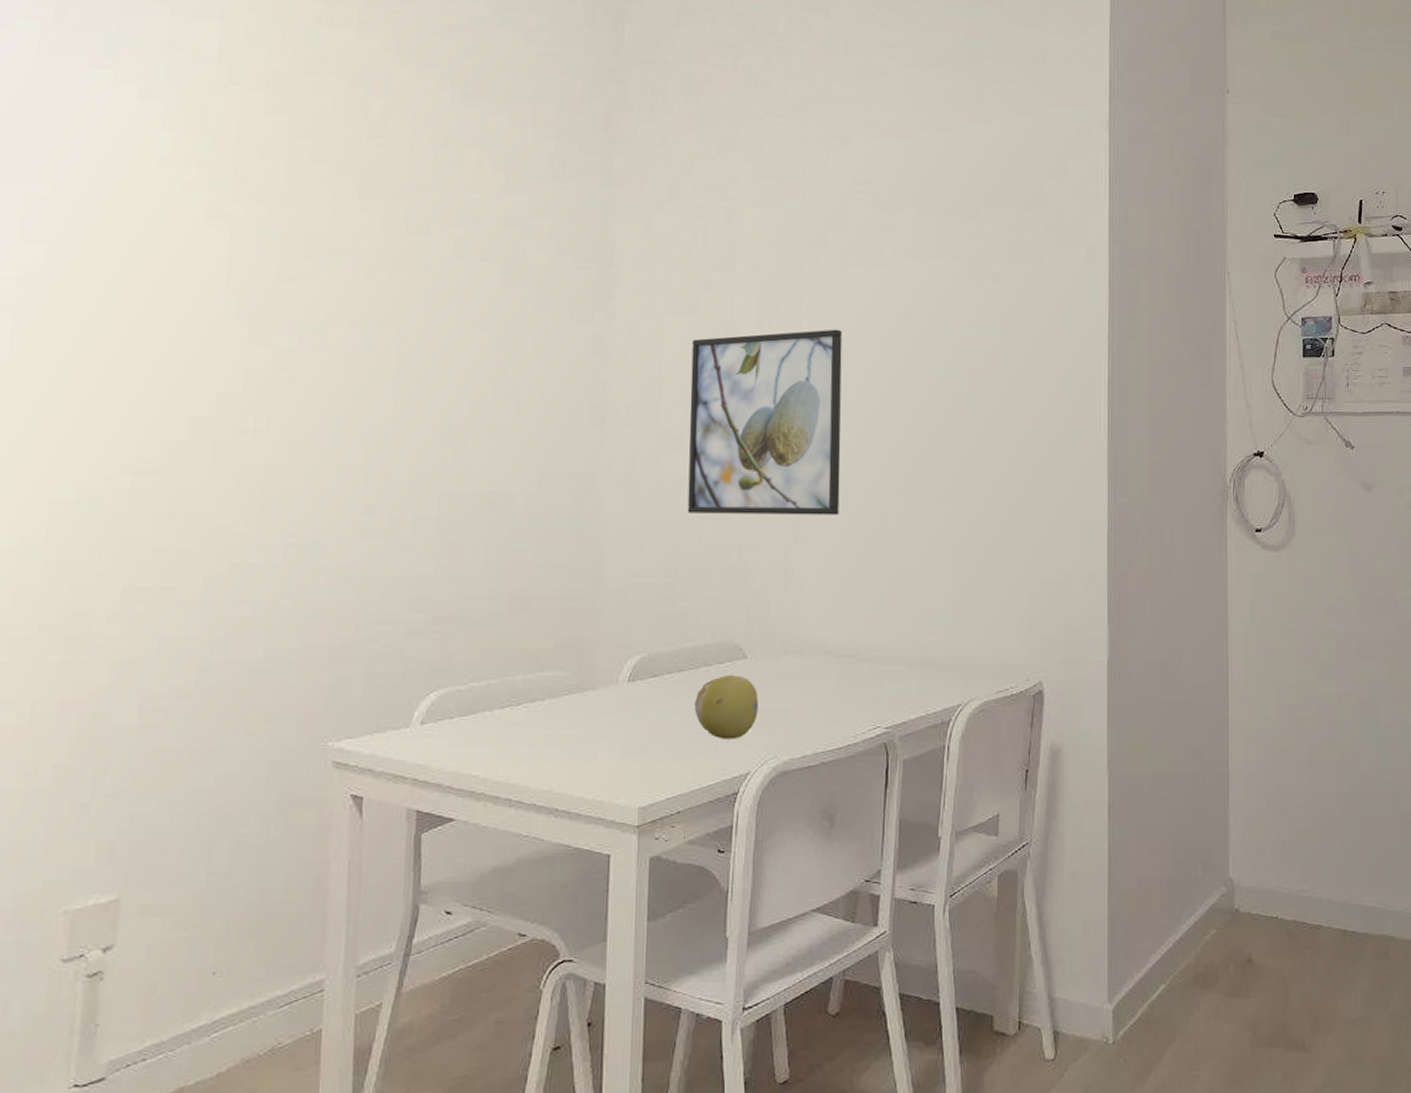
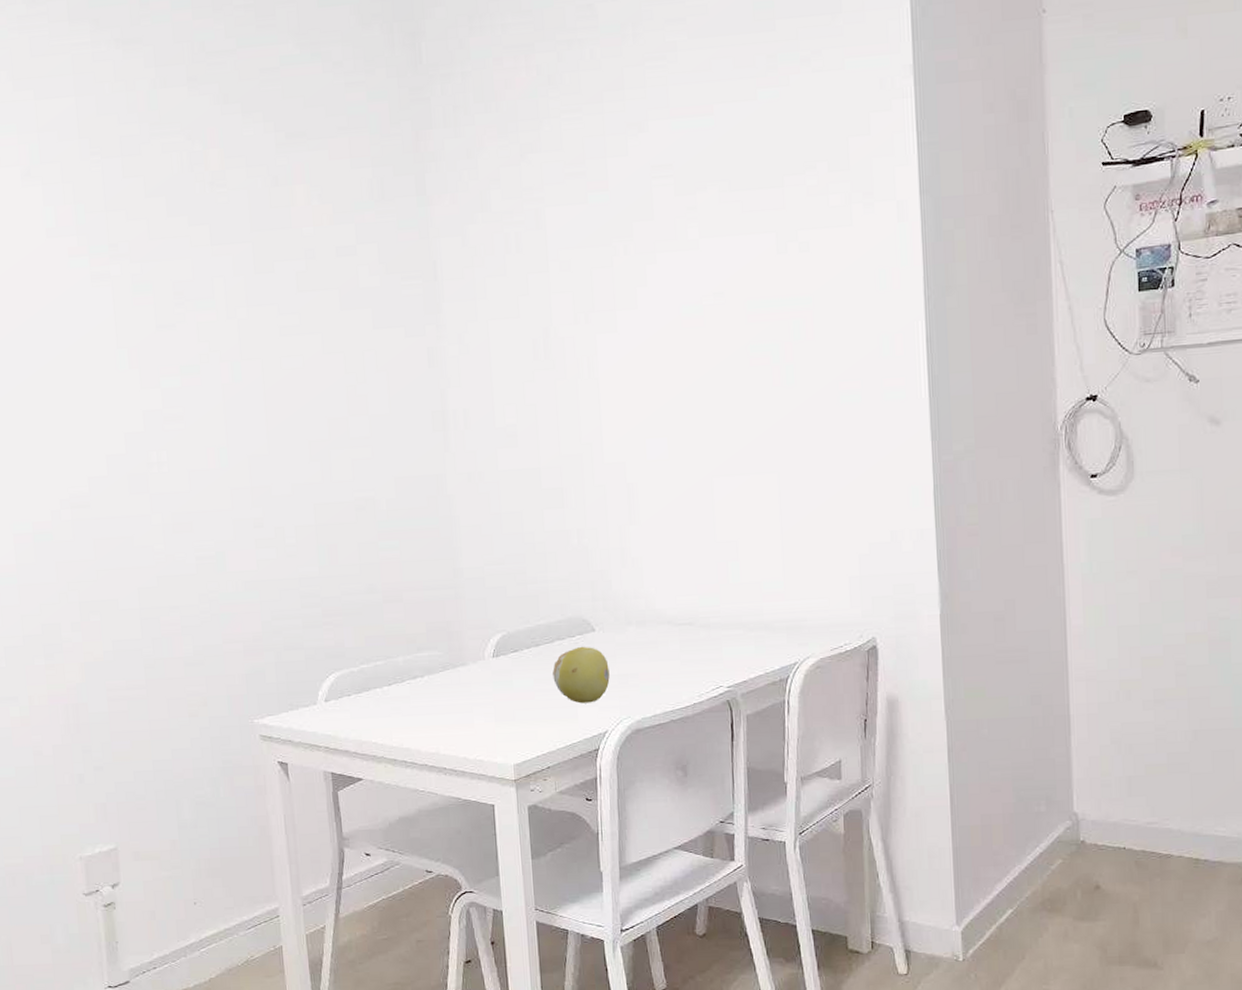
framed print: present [687,329,843,515] -> none [516,316,668,504]

